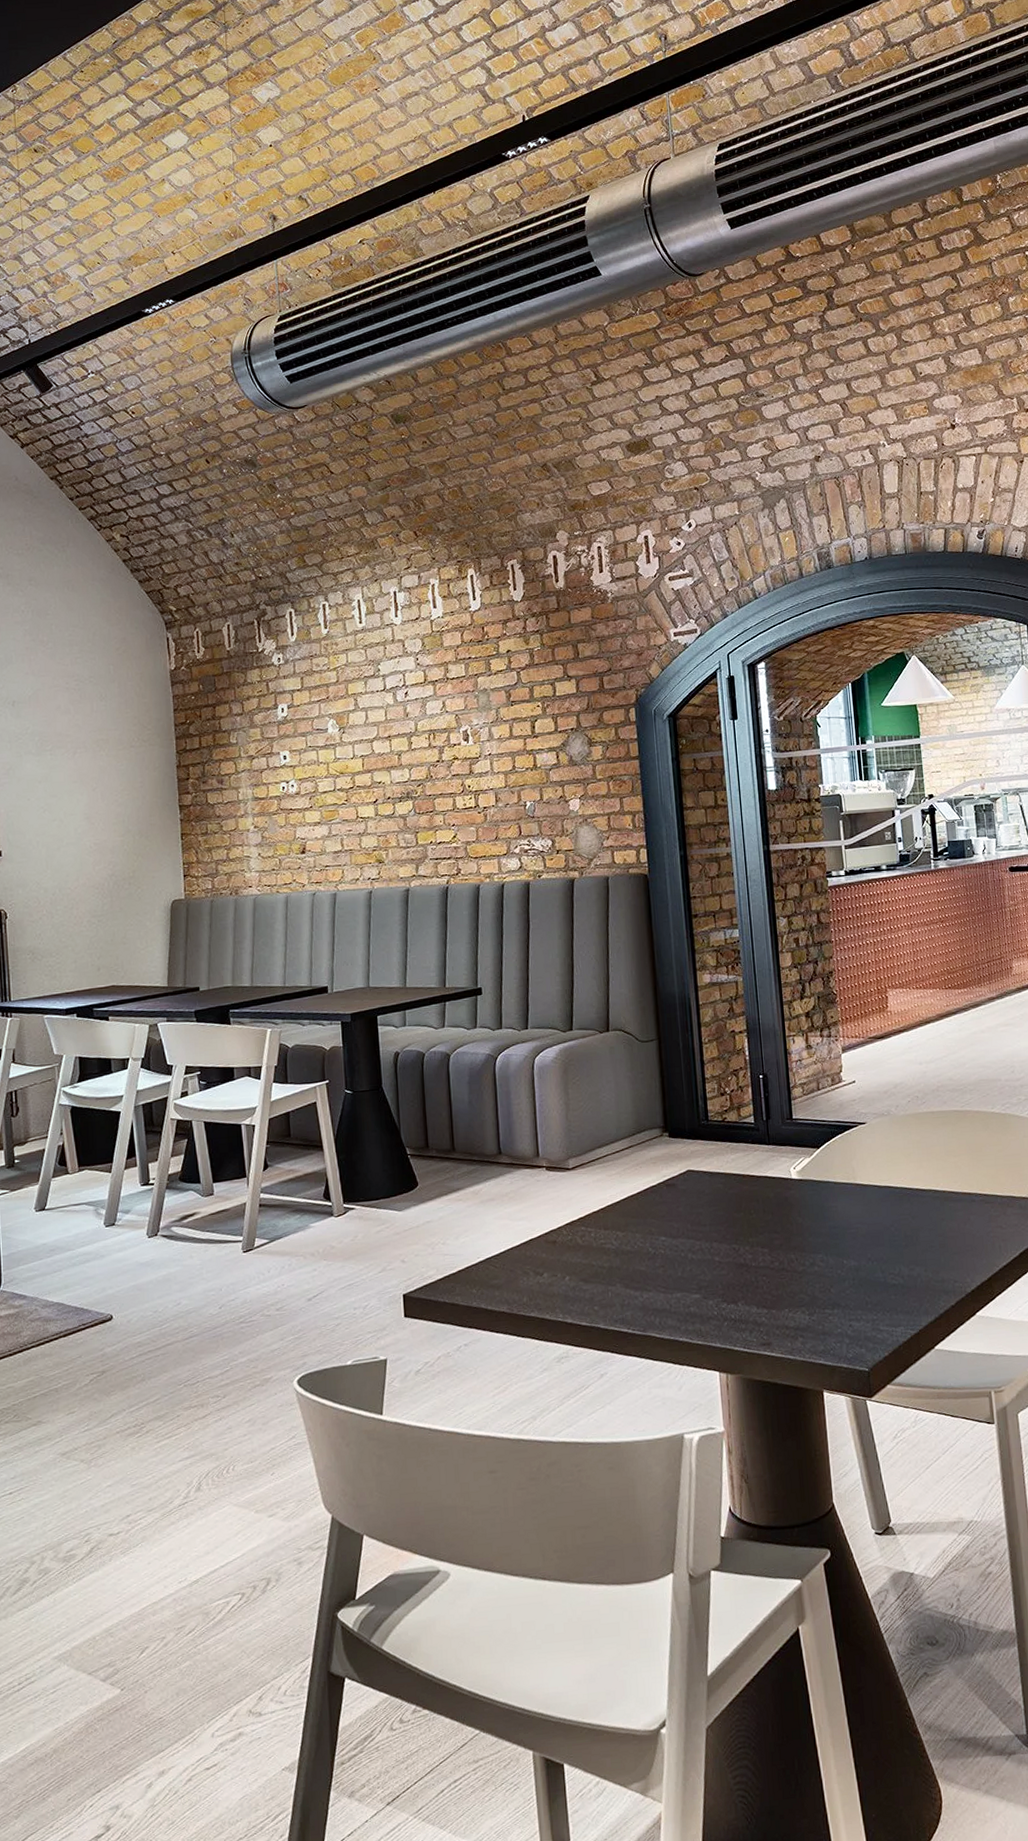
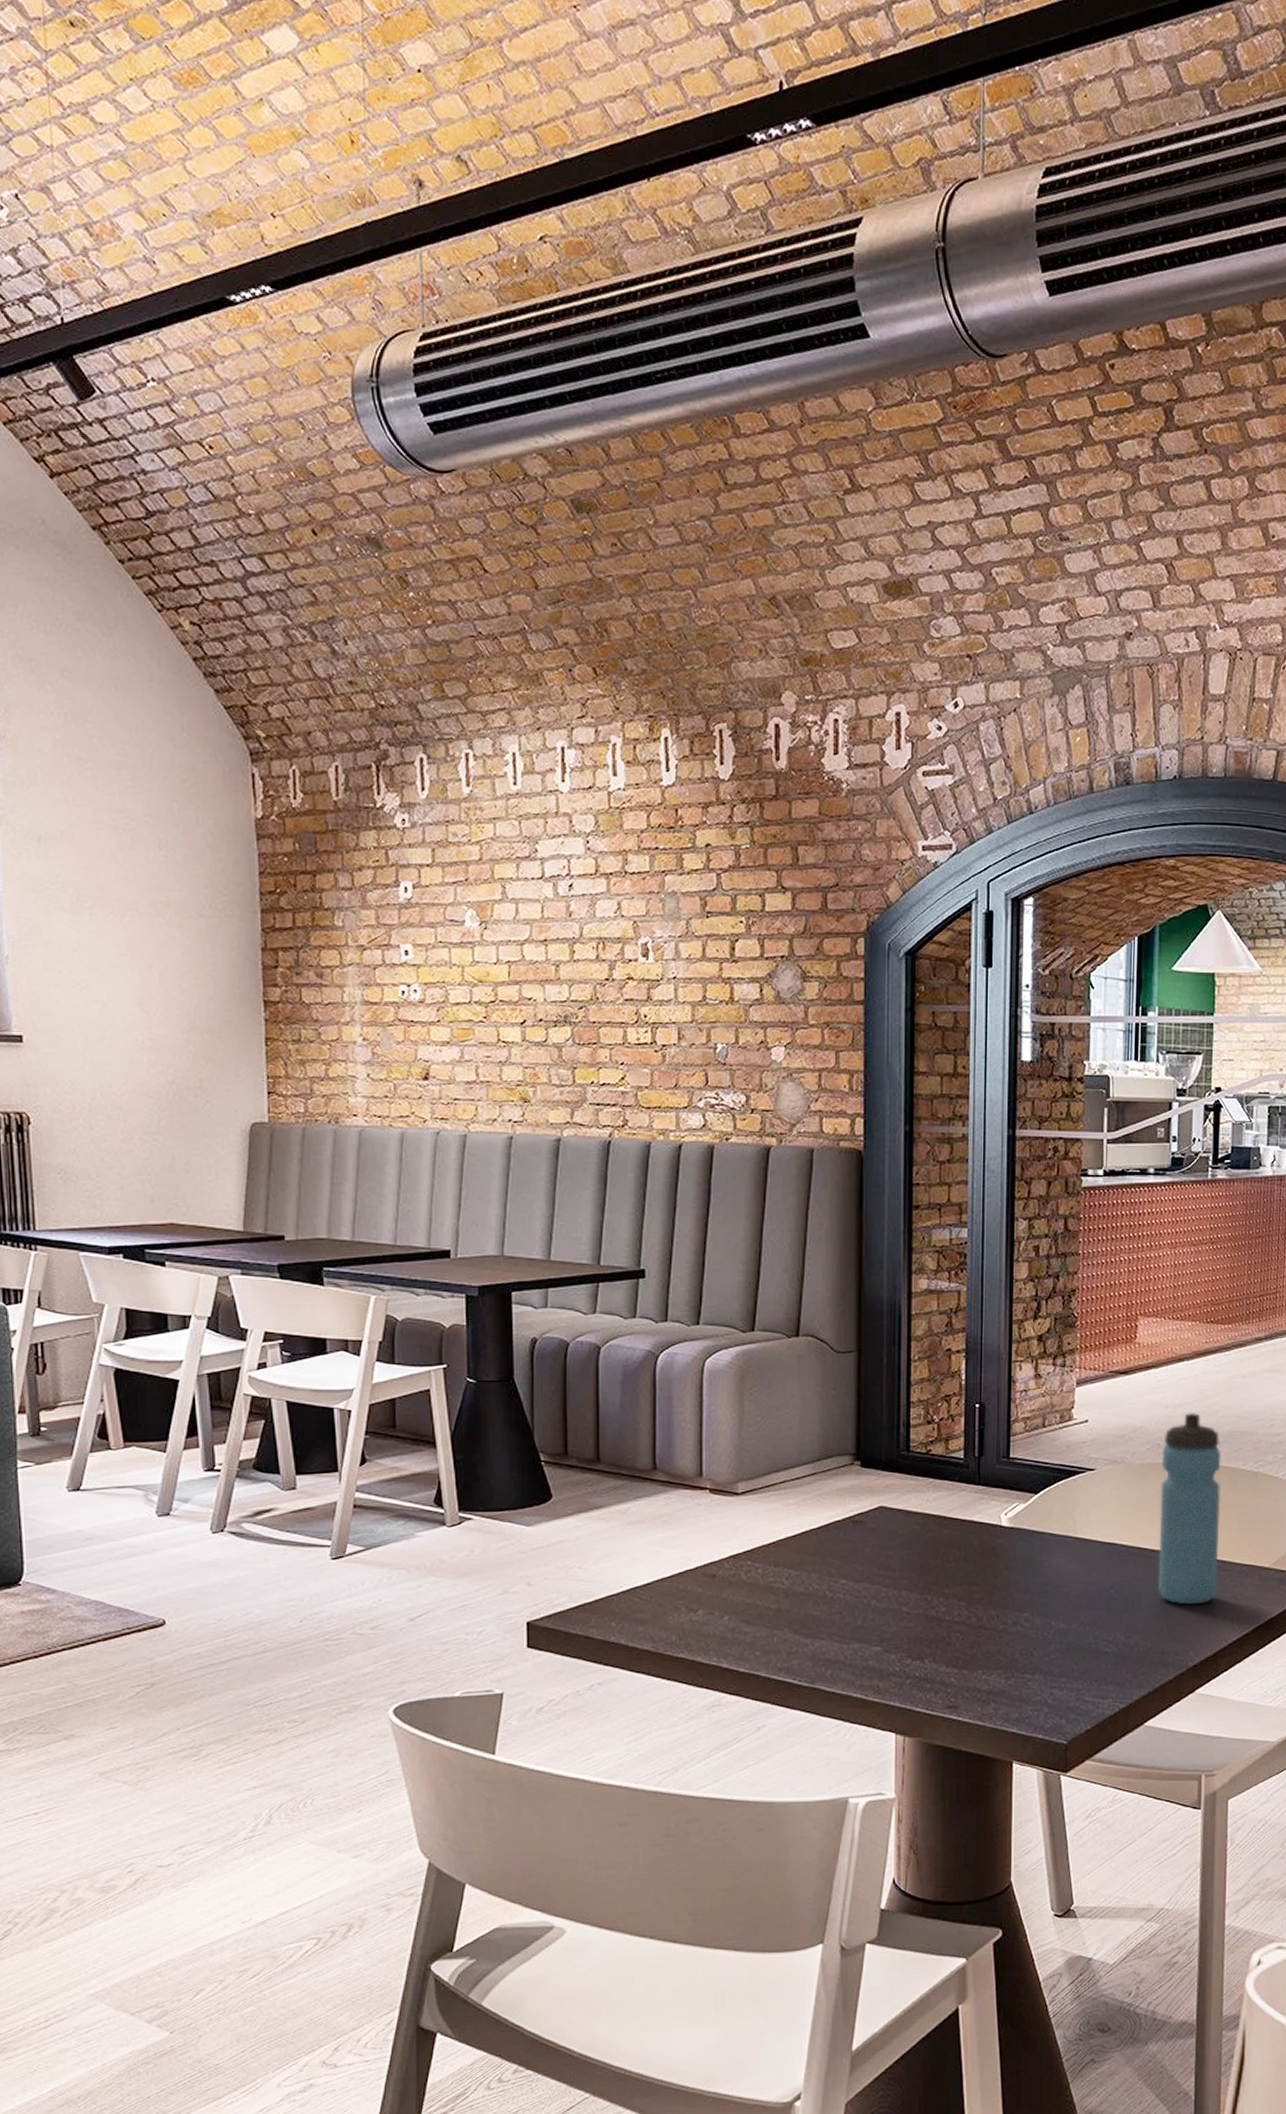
water bottle: none [921,1066,984,1236] -> present [1157,1413,1222,1605]

